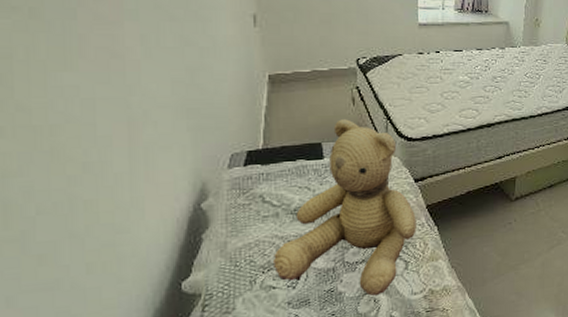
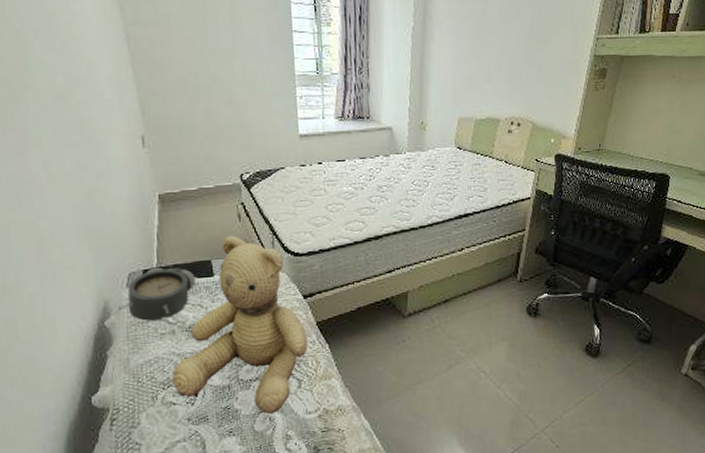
alarm clock: none [218,148,304,203] -> present [119,267,196,321]

